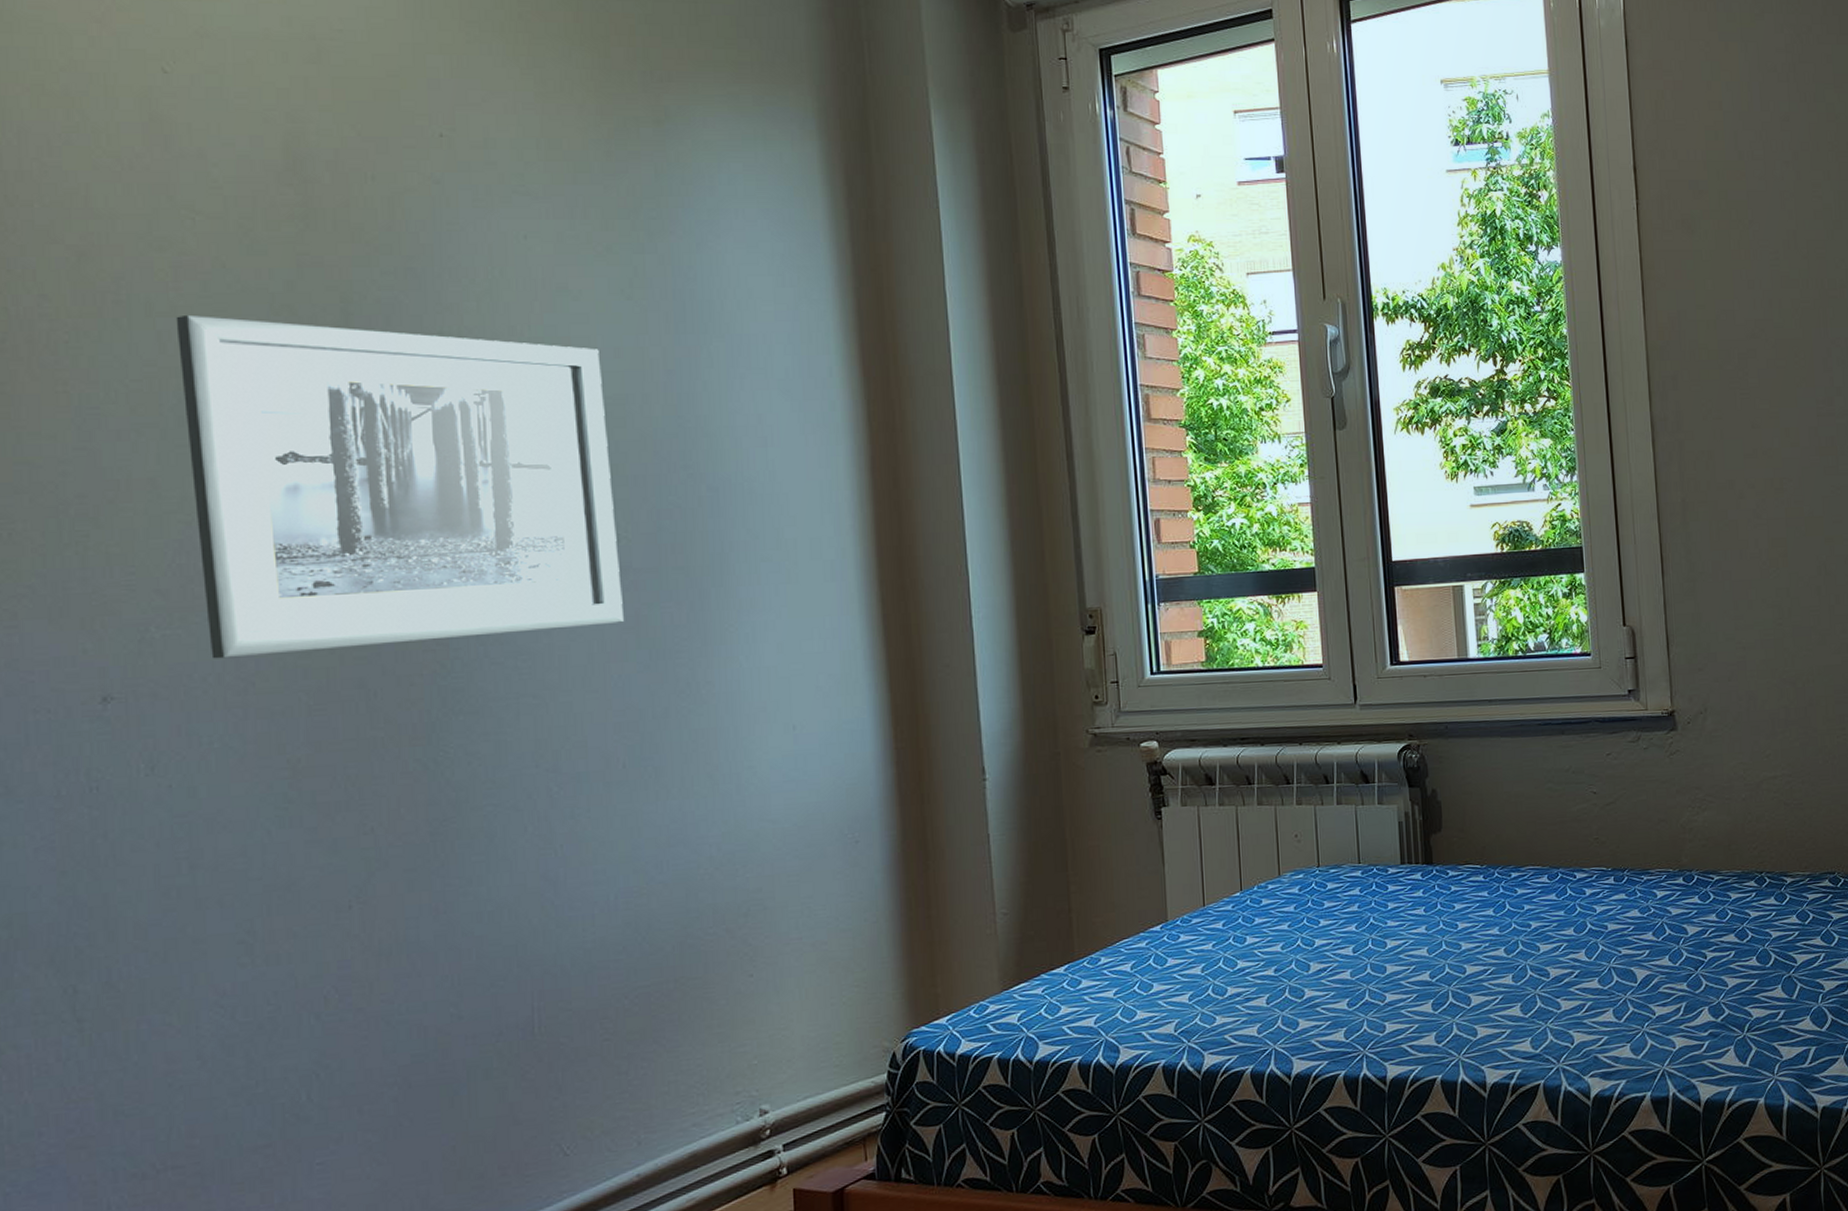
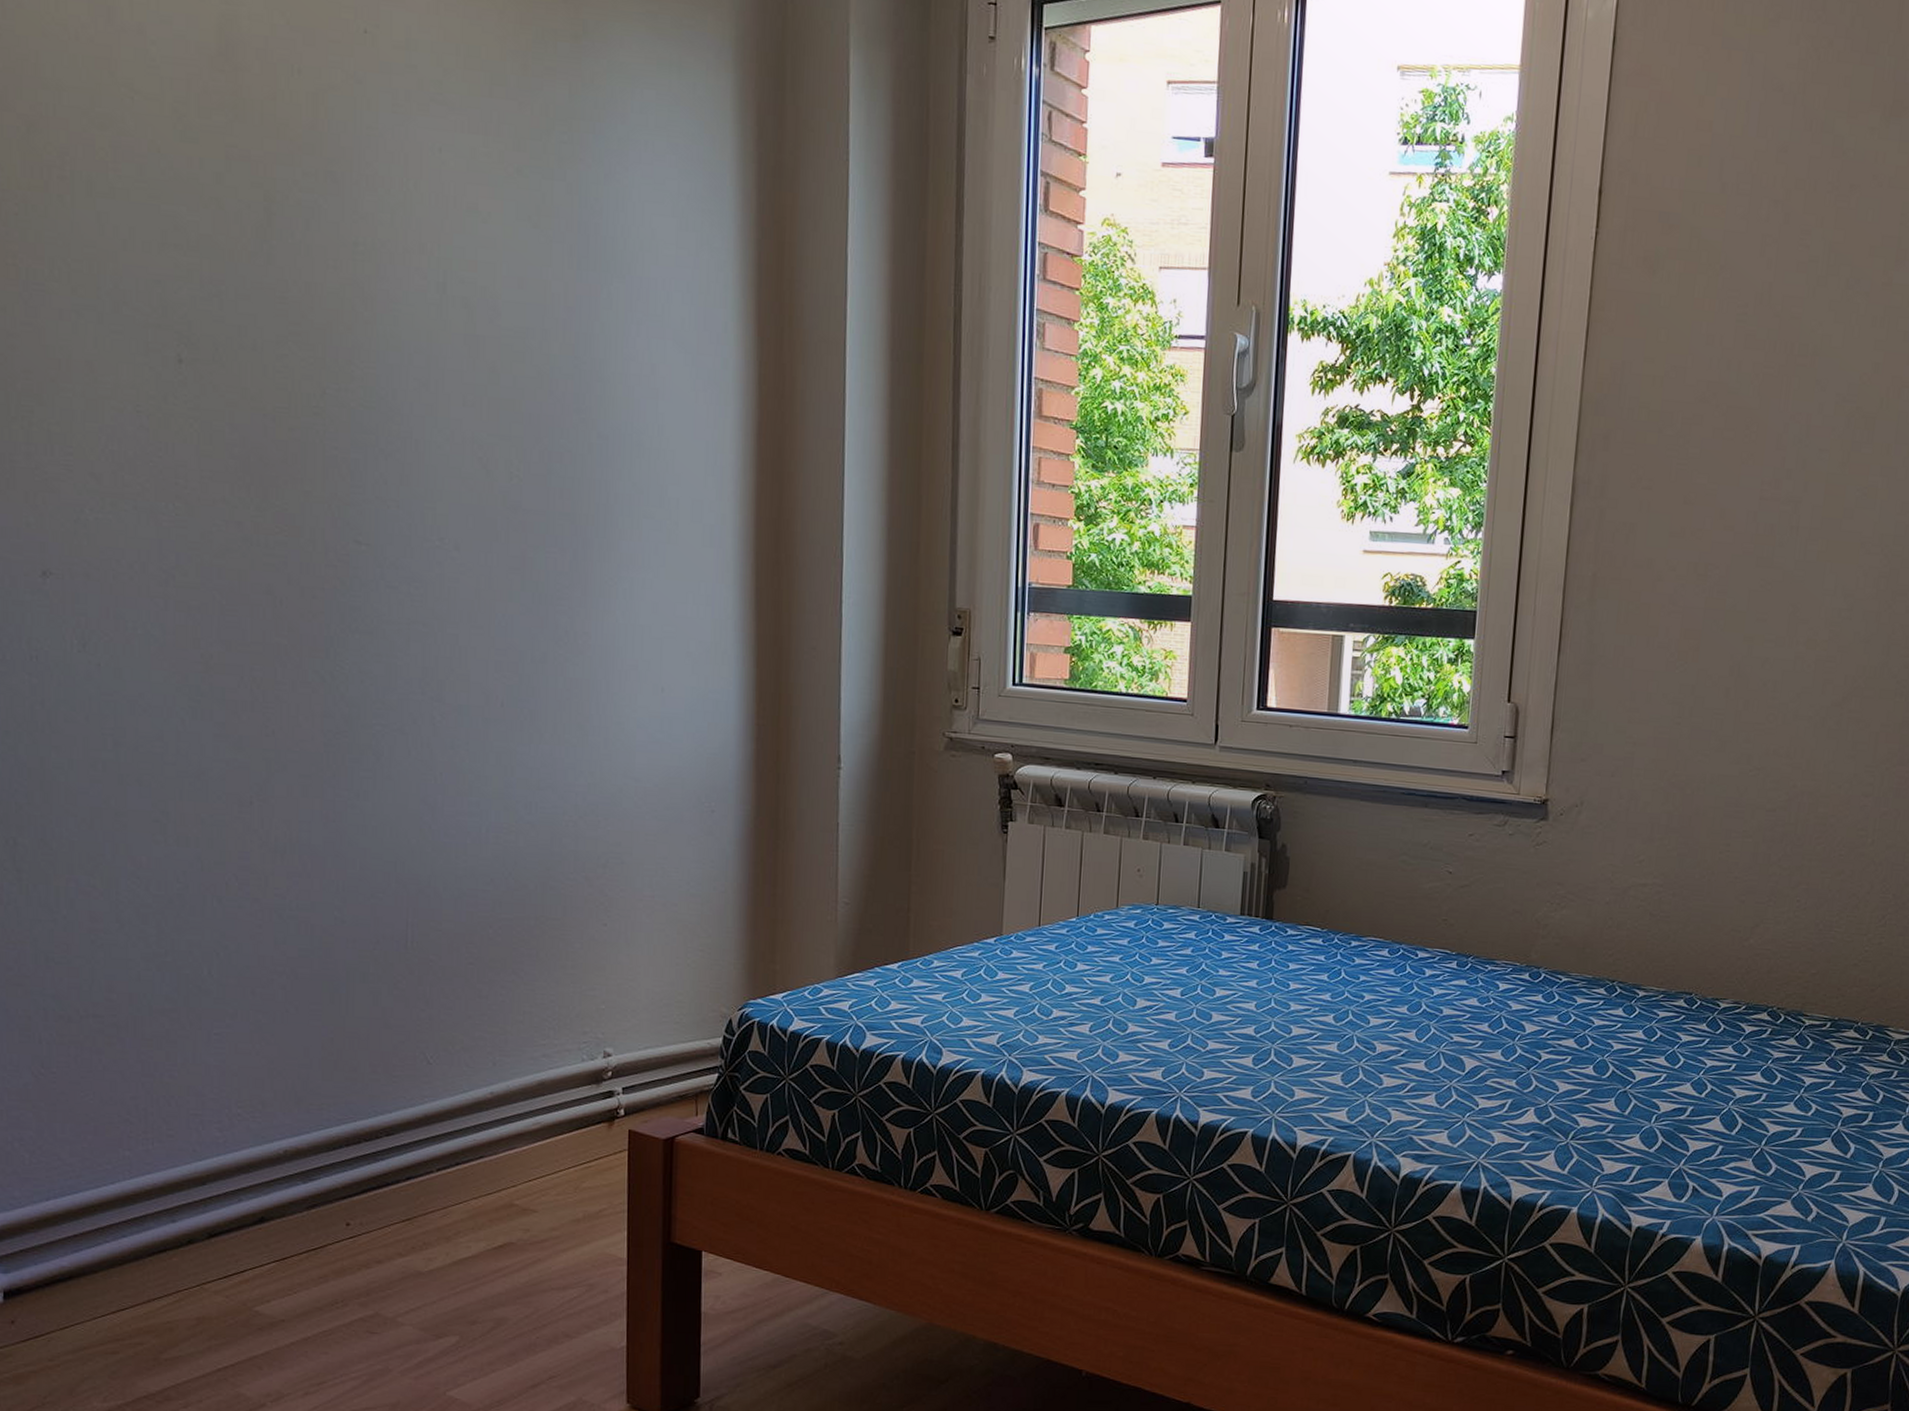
wall art: present [176,314,624,659] -> none [114,197,511,563]

